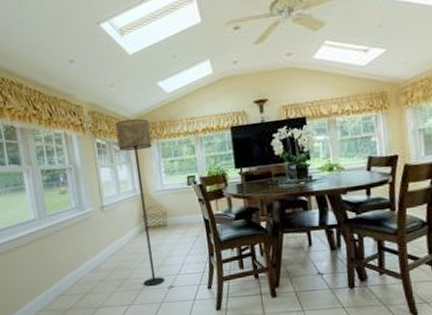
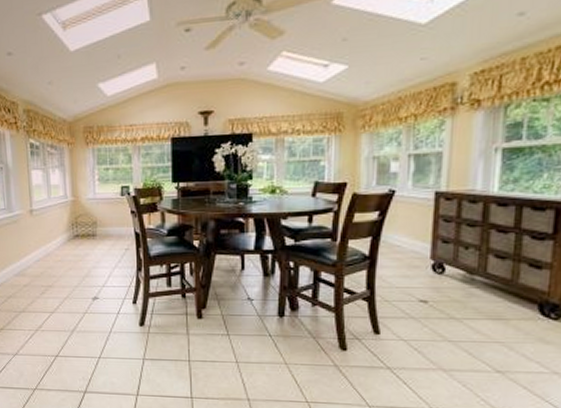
floor lamp: present [115,118,165,286] -> none [50,121,90,295]

